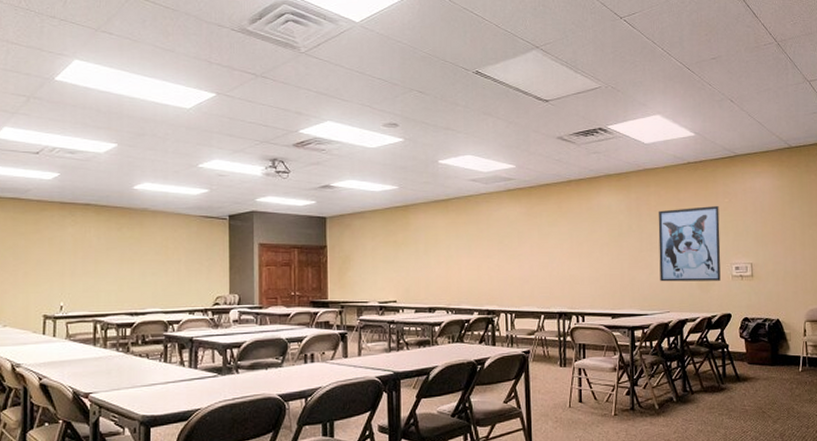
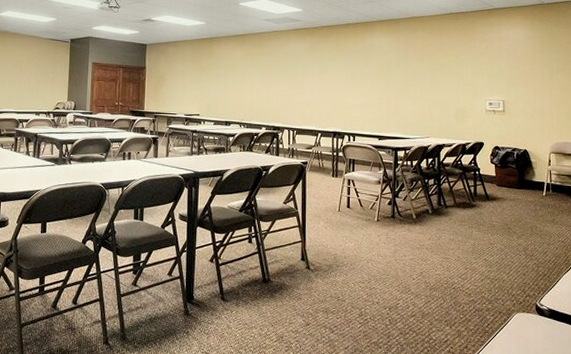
wall art: present [658,206,721,282] -> none [422,50,477,114]

